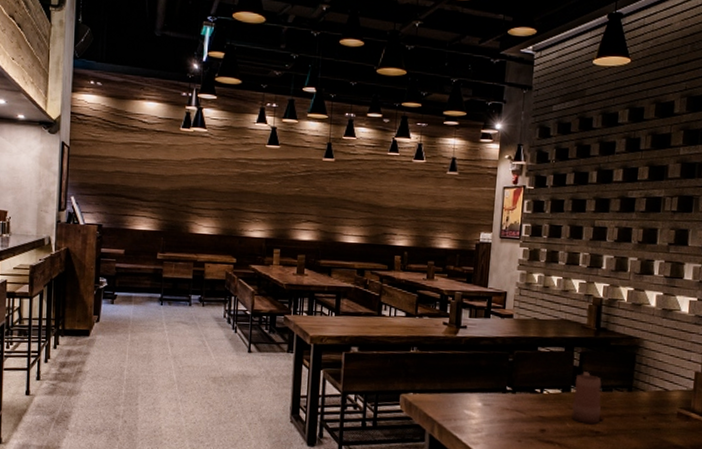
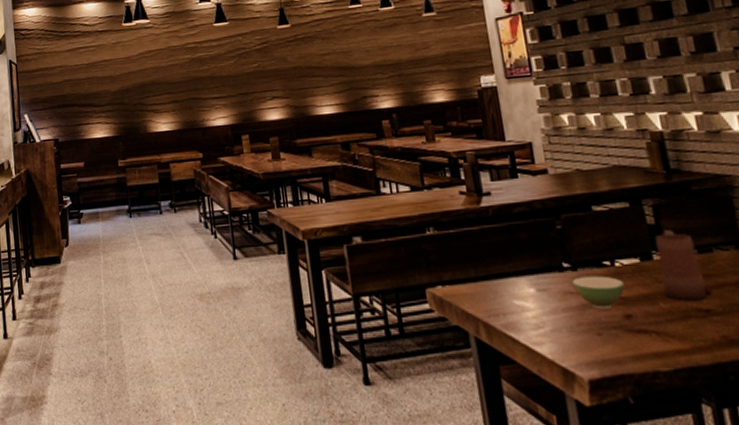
bowl: none [510,398,547,424] -> present [572,275,625,310]

